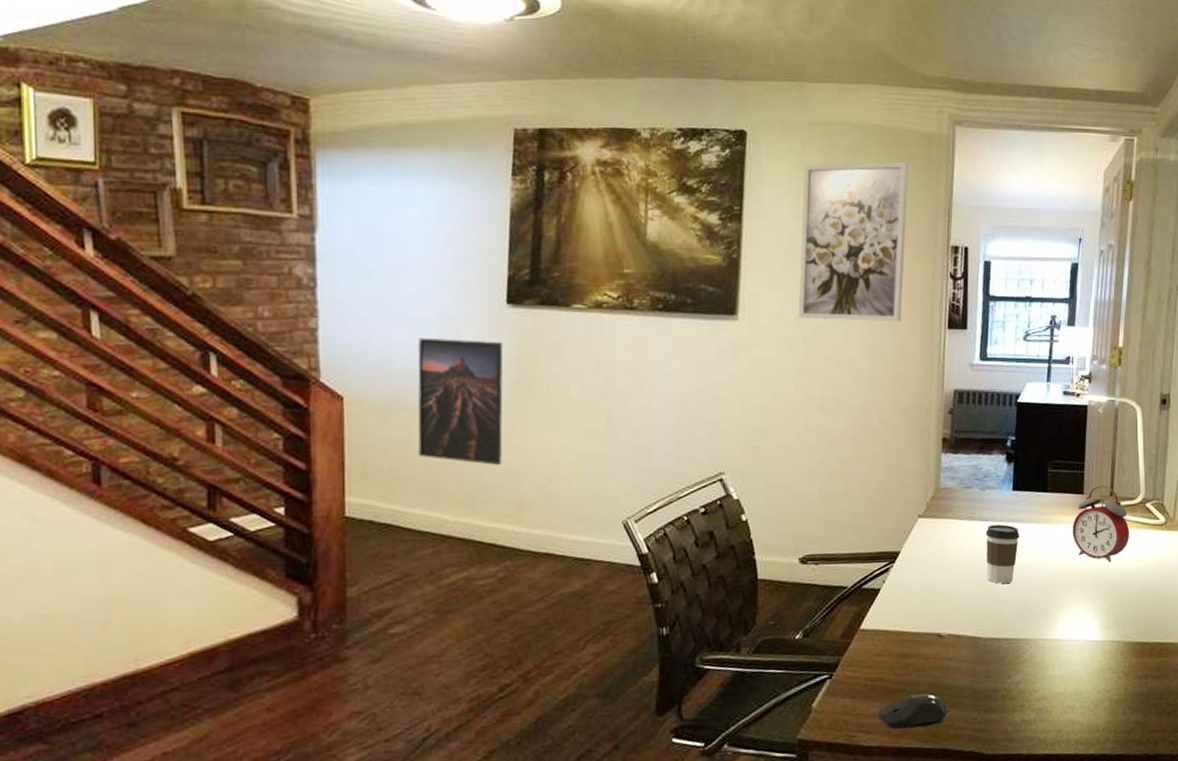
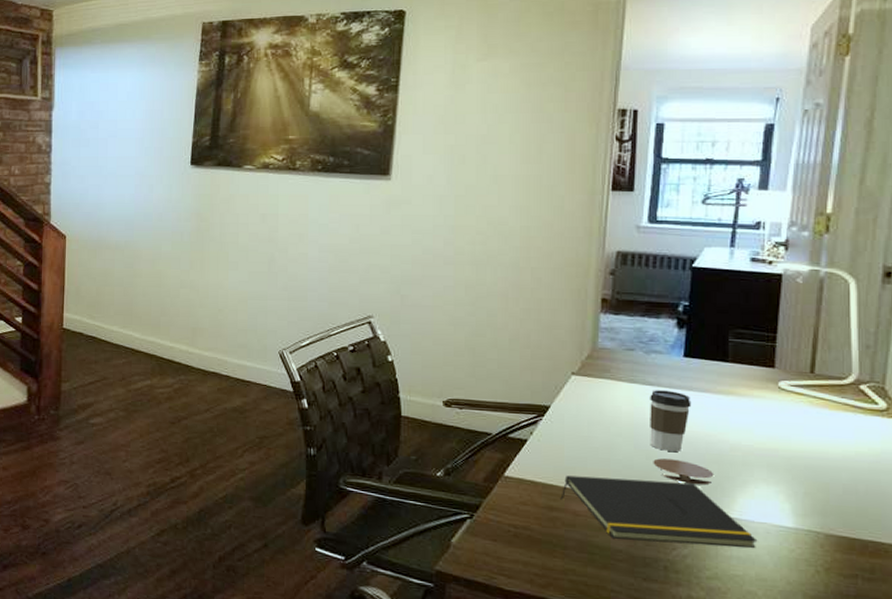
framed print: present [418,337,503,466] -> none [118,191,186,297]
wall art: present [798,162,908,322] -> none [450,30,571,184]
computer mouse: present [877,693,949,730] -> none [519,548,600,583]
notepad: none [912,612,1075,676] -> present [560,475,758,548]
coaster: none [990,590,1040,613] -> present [653,458,714,485]
alarm clock: present [1072,485,1130,562] -> none [758,361,837,444]

